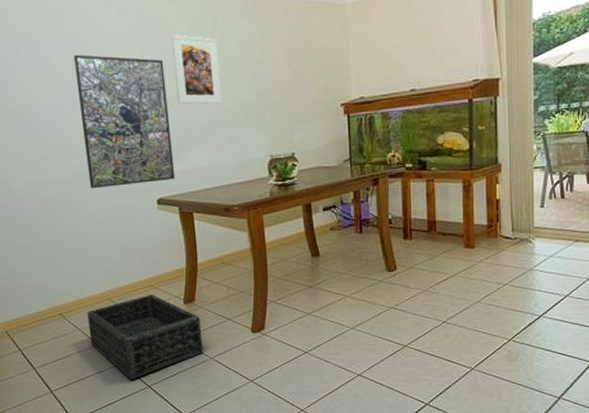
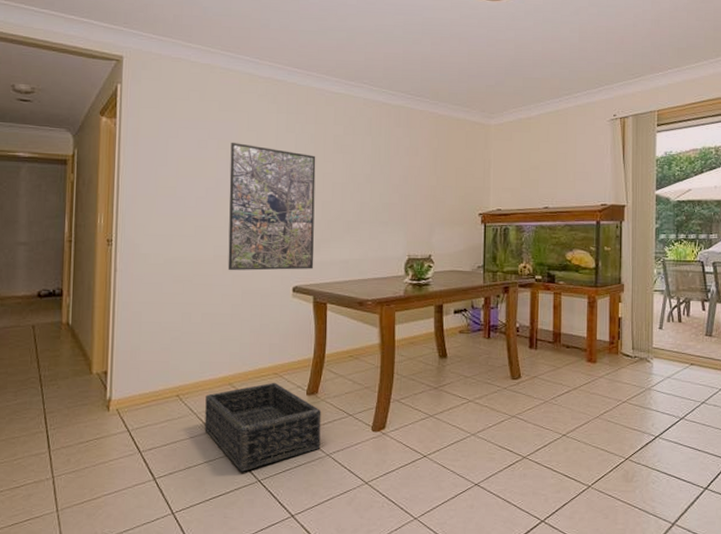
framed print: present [171,34,222,105] -> none [324,134,369,202]

